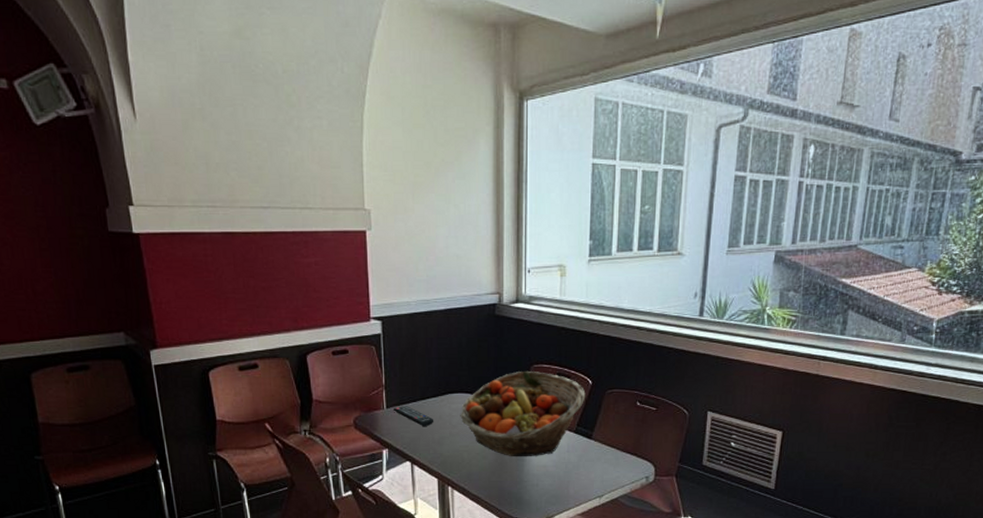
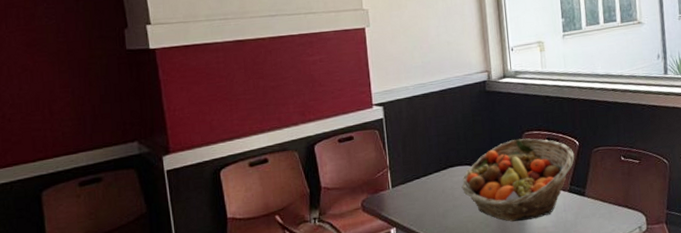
remote control: present [393,406,434,427] -> none [398,183,438,202]

